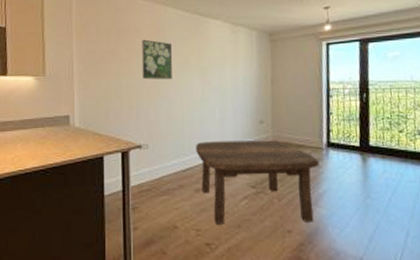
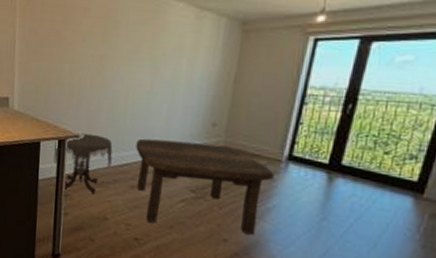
side table: none [118,143,175,204] -> present [54,133,113,195]
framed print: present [142,39,173,80] -> none [87,20,124,69]

